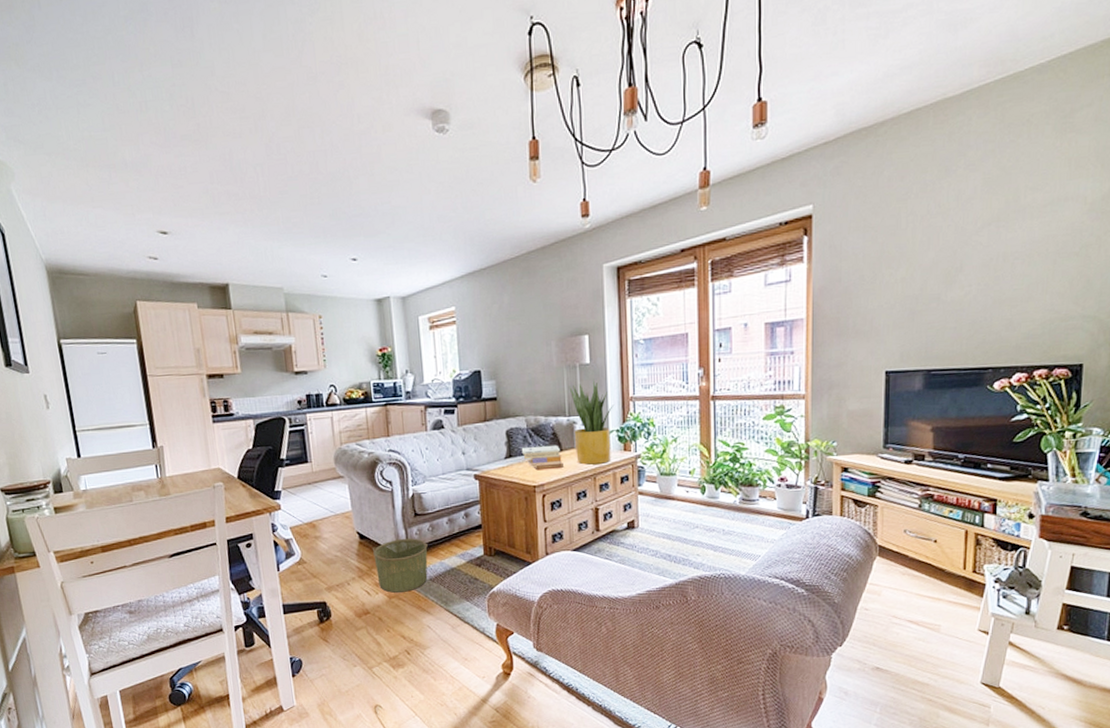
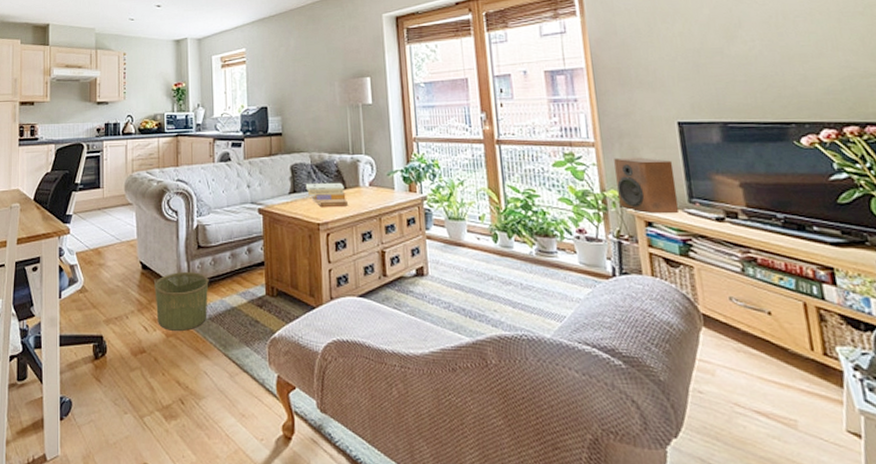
planter: present [569,379,615,465] -> none [352,119,398,204]
speaker: none [821,407,875,461] -> present [614,157,678,214]

